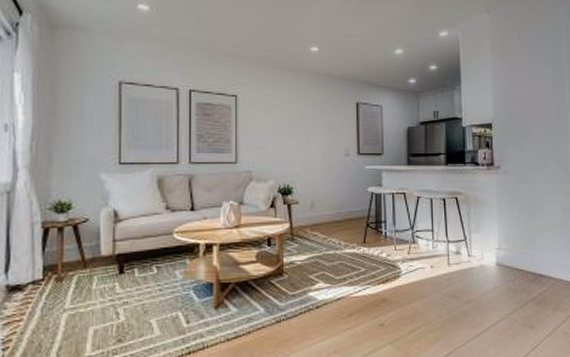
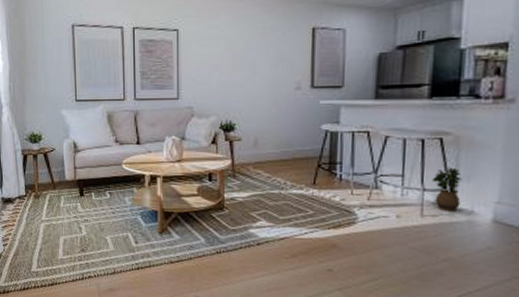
potted plant: none [454,221,474,259] -> present [432,167,462,211]

